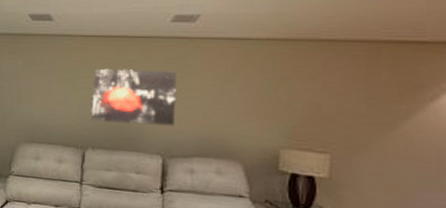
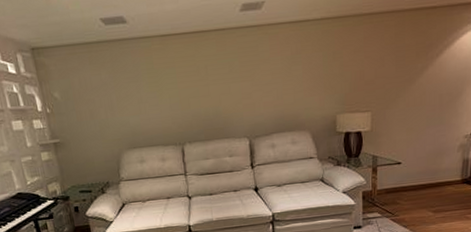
wall art: present [91,68,178,126] -> none [178,60,256,118]

